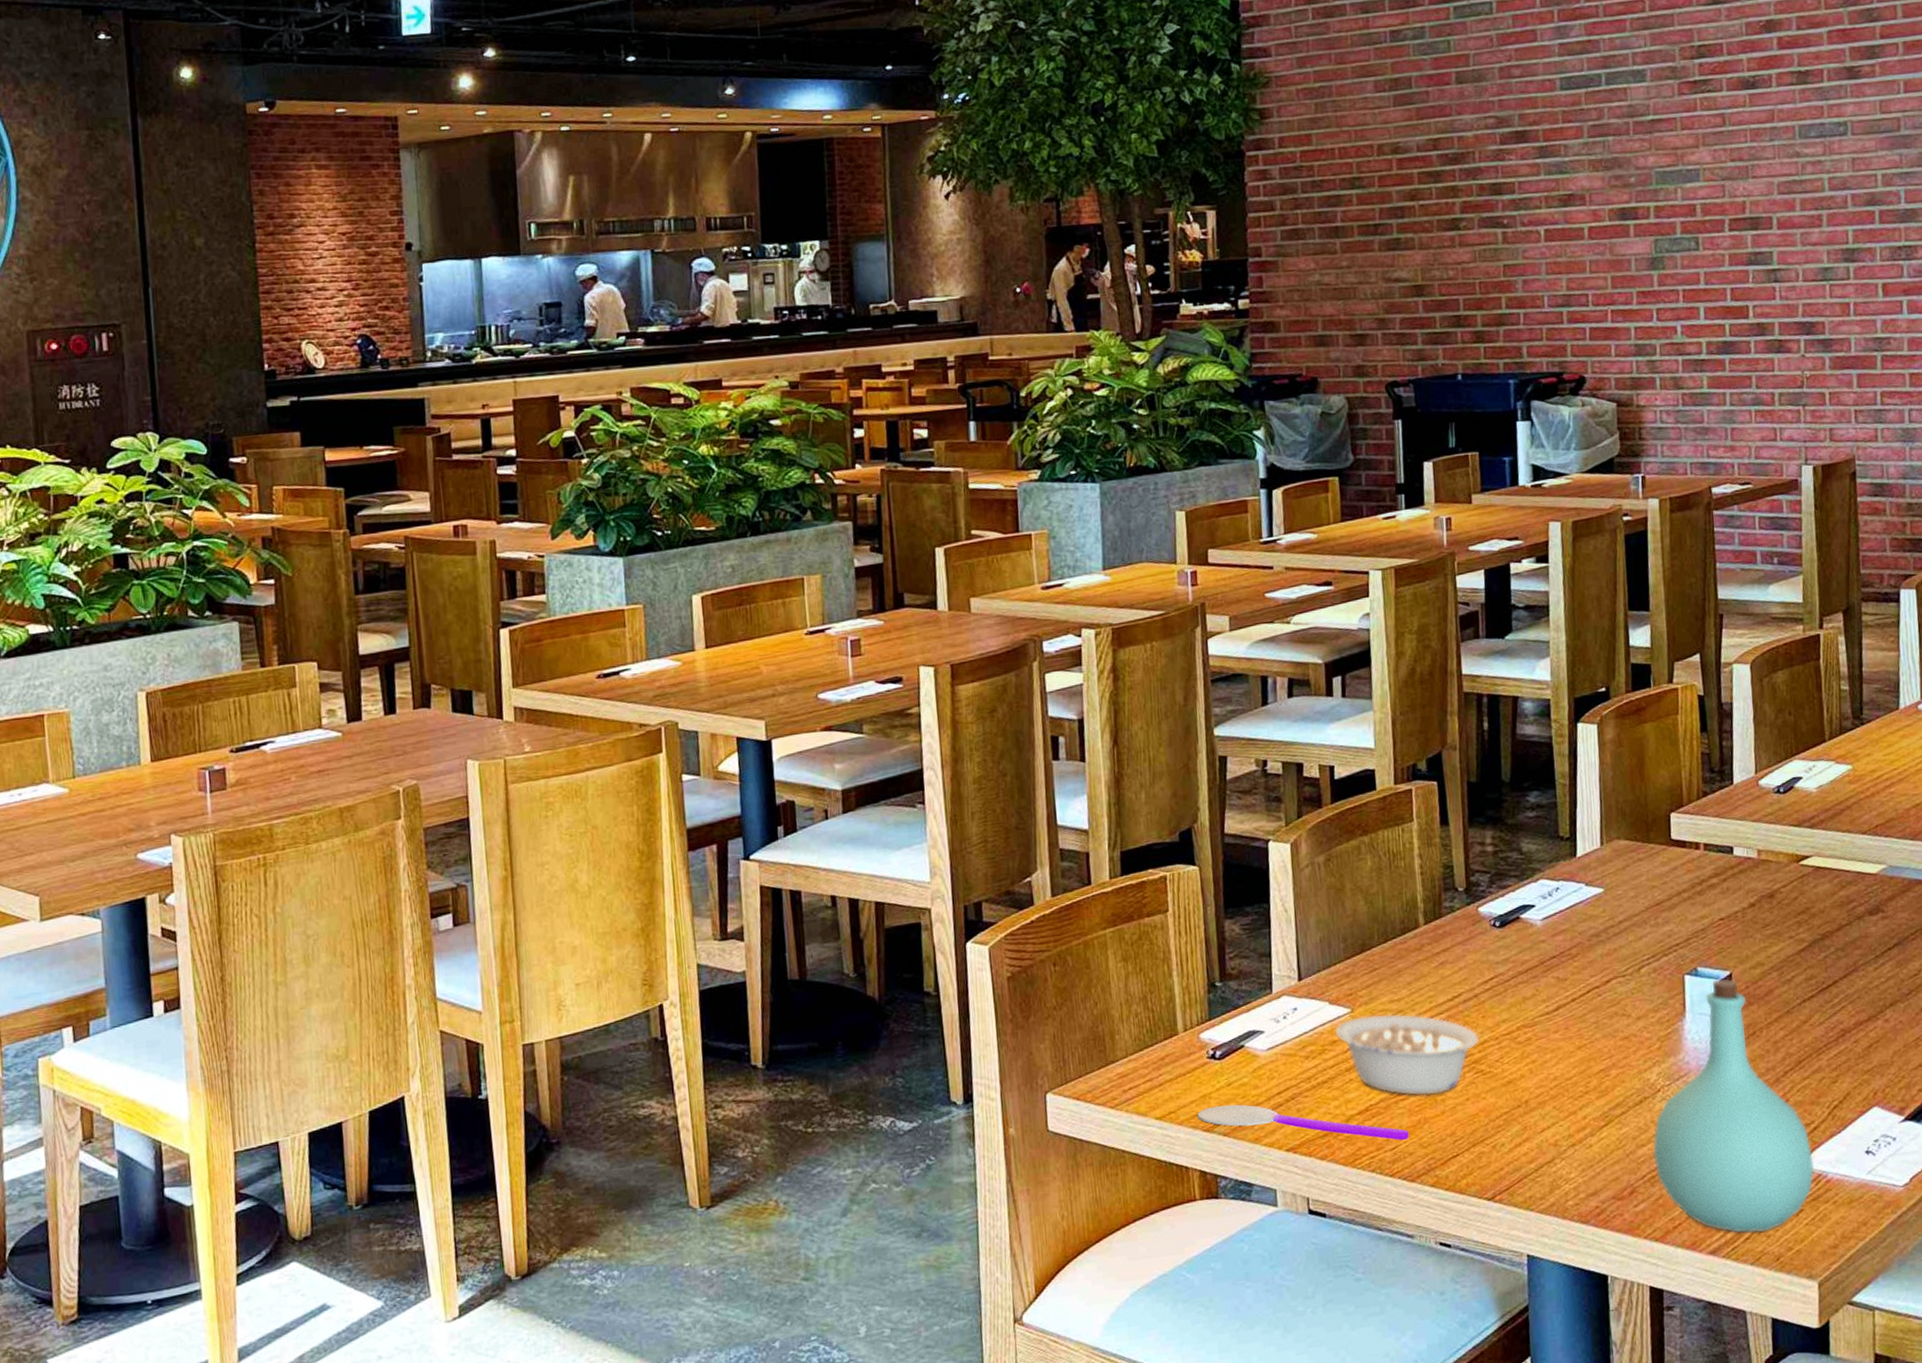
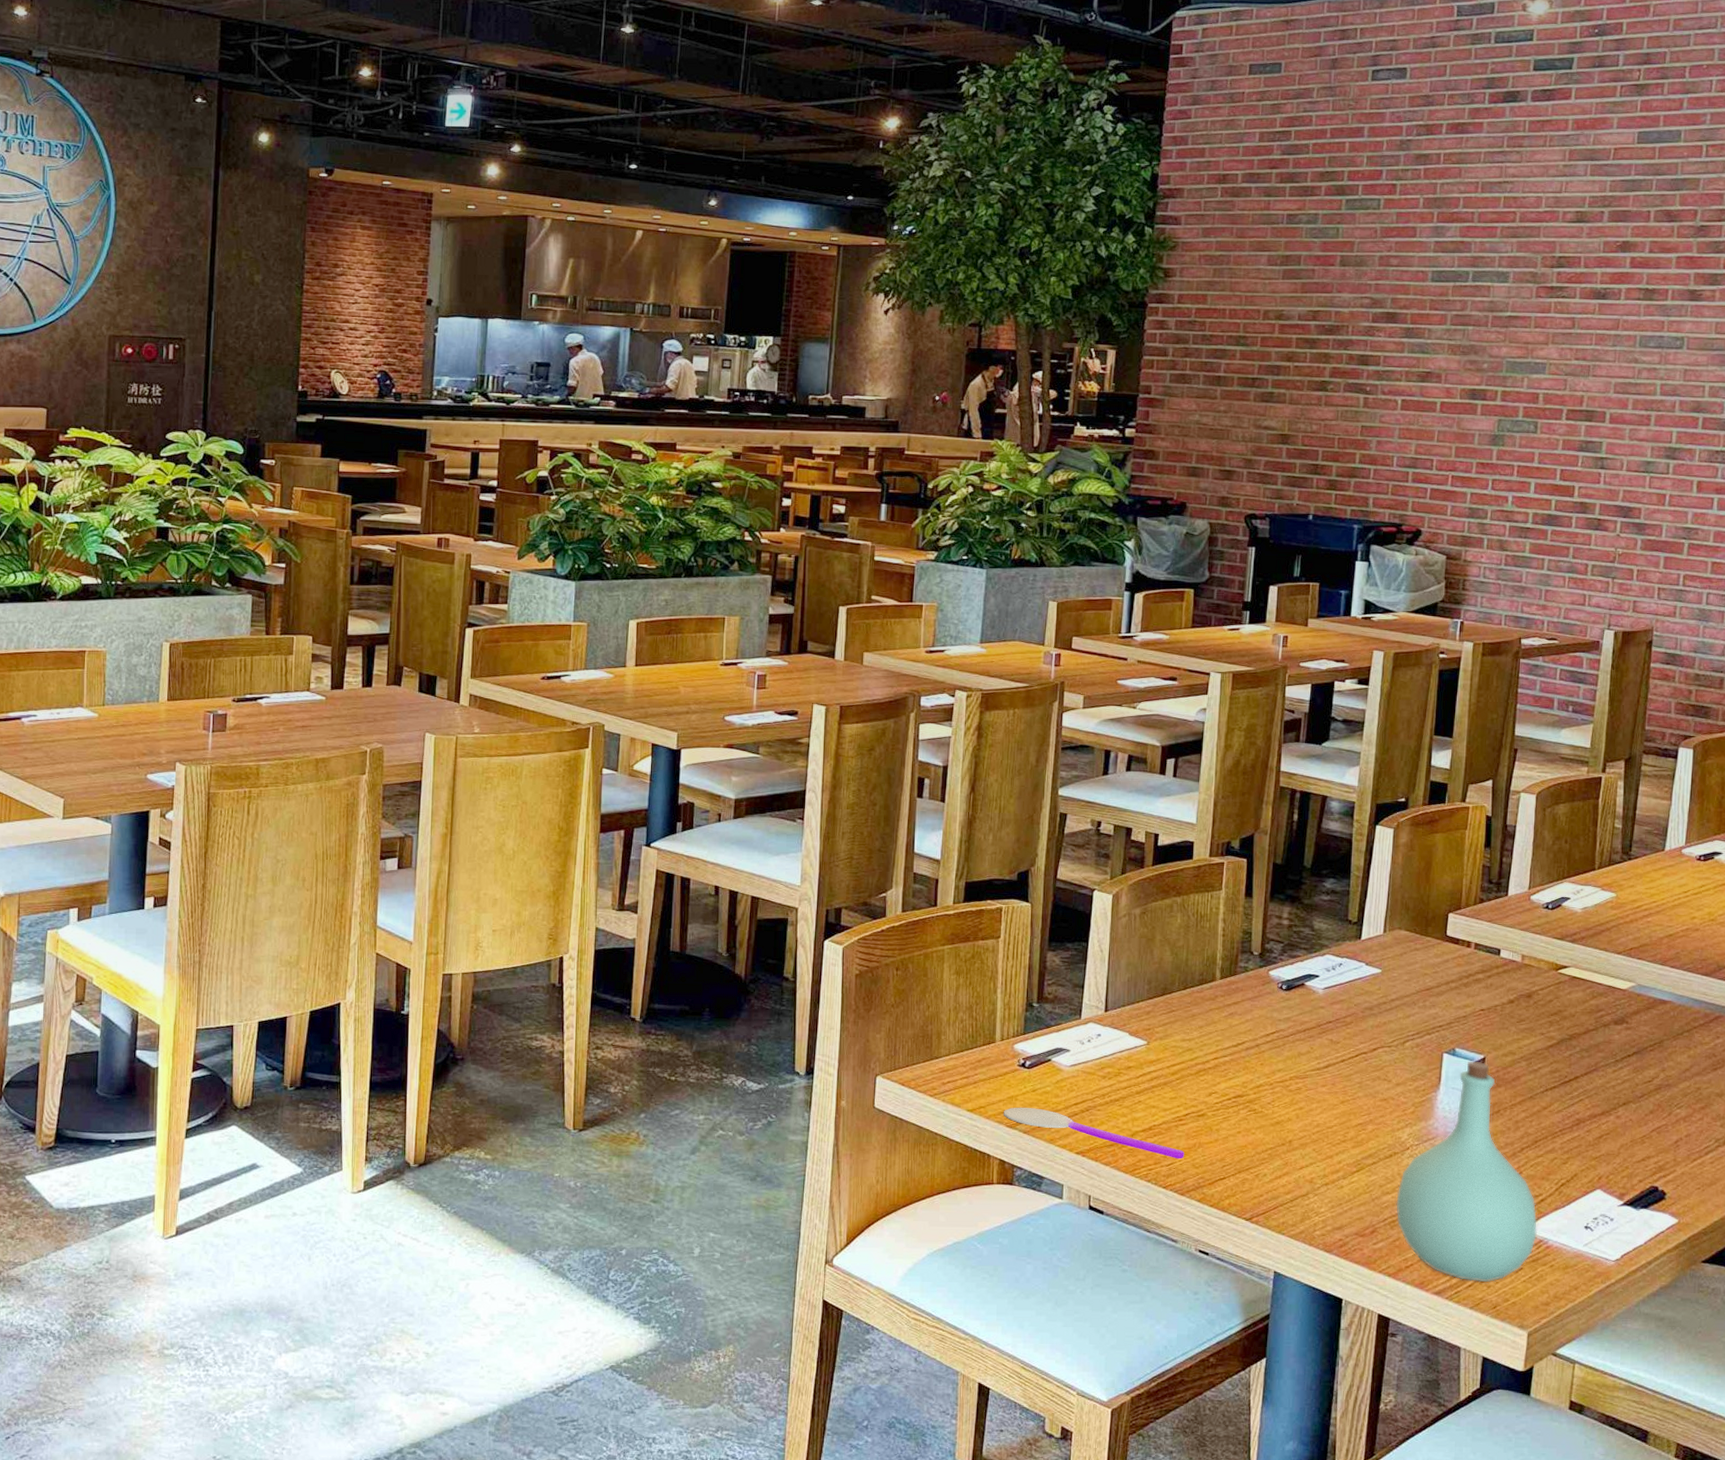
legume: present [1334,1013,1480,1096] -> none [1131,1049,1256,1124]

